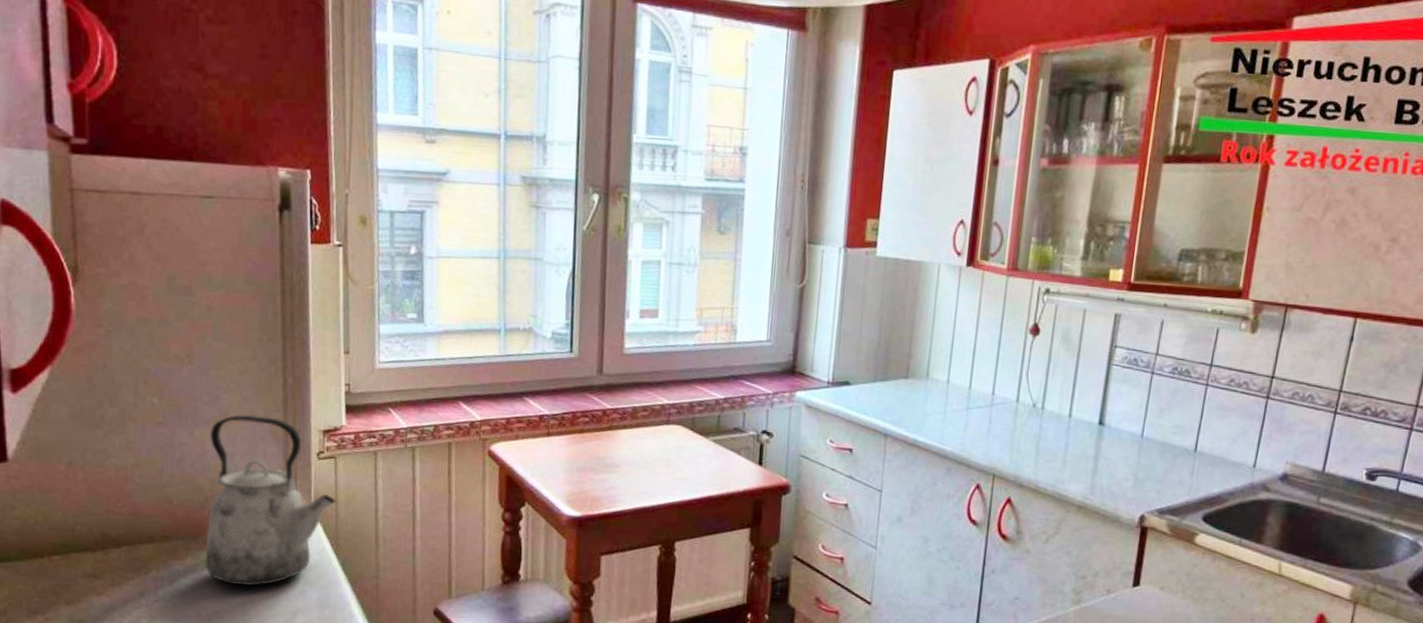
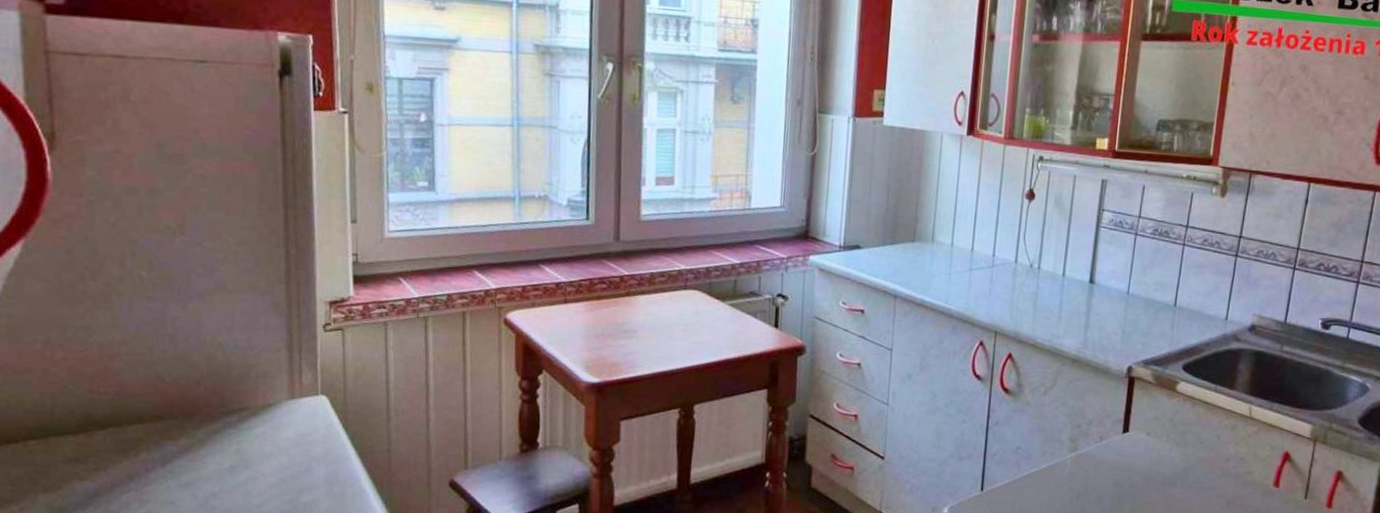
kettle: present [205,414,336,587] -> none [201,286,344,466]

